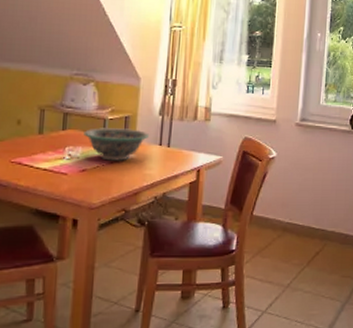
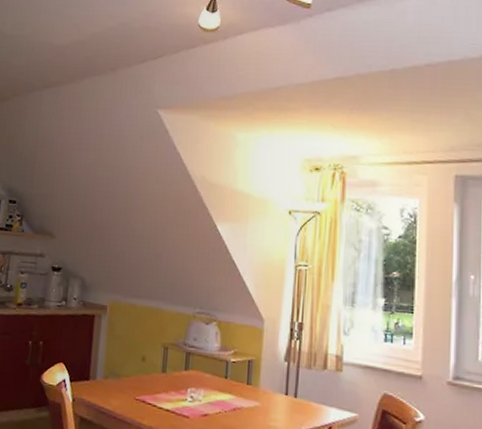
decorative bowl: present [83,128,149,161] -> none [205,370,274,409]

